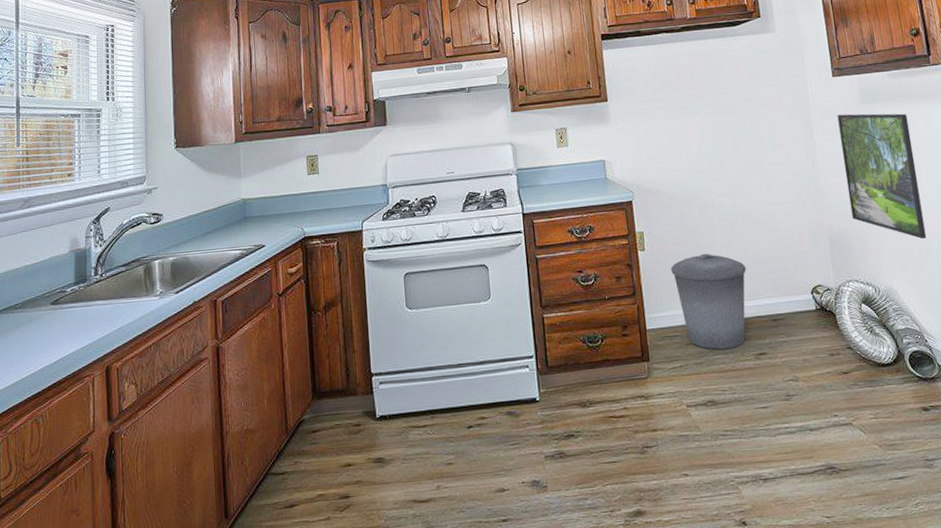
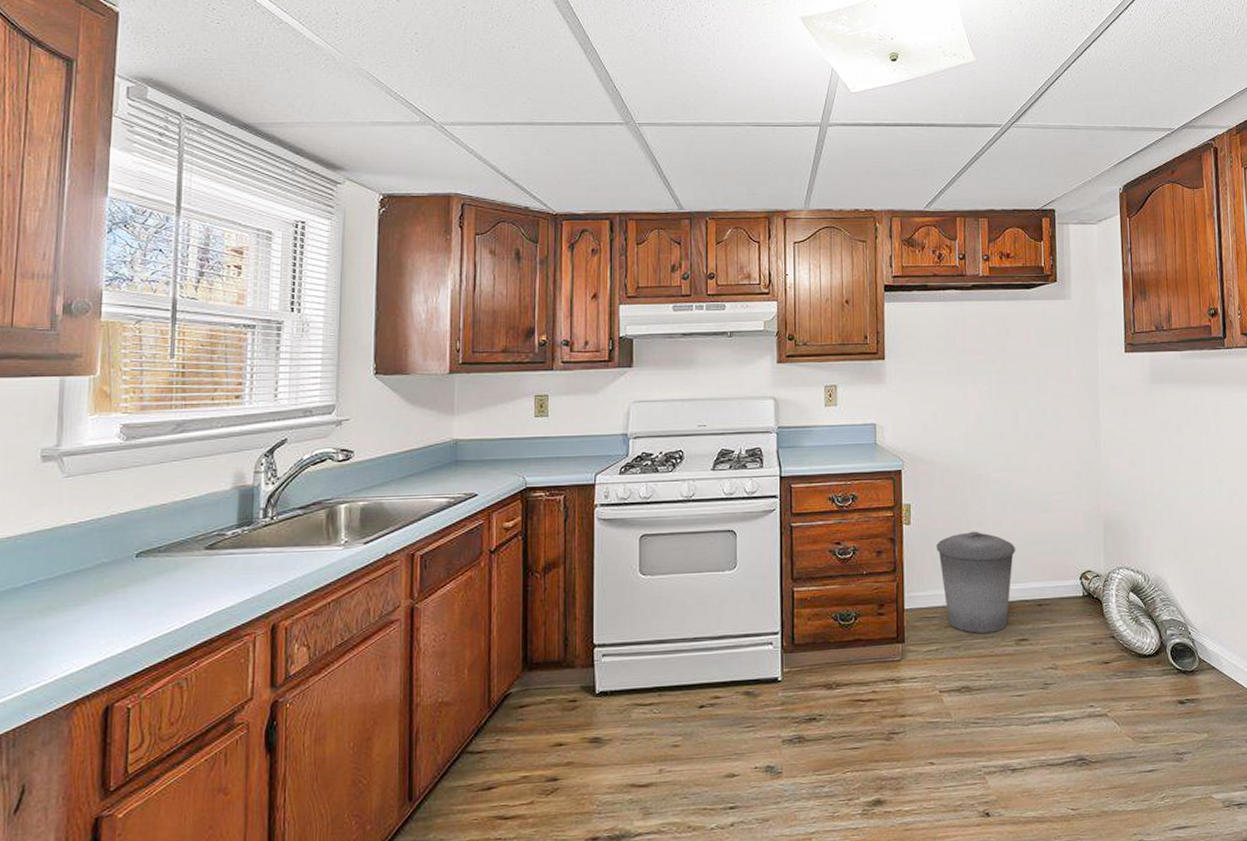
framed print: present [837,113,927,240] -> none [1125,393,1202,529]

